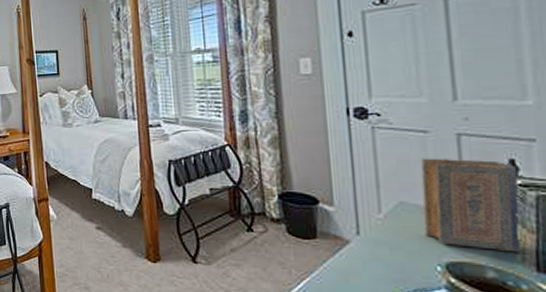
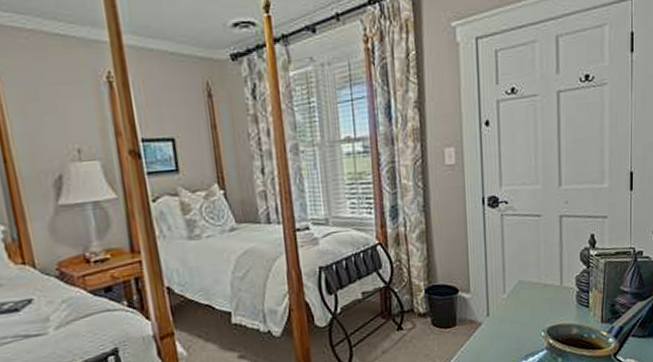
book: present [420,158,521,253] -> none [534,236,595,313]

